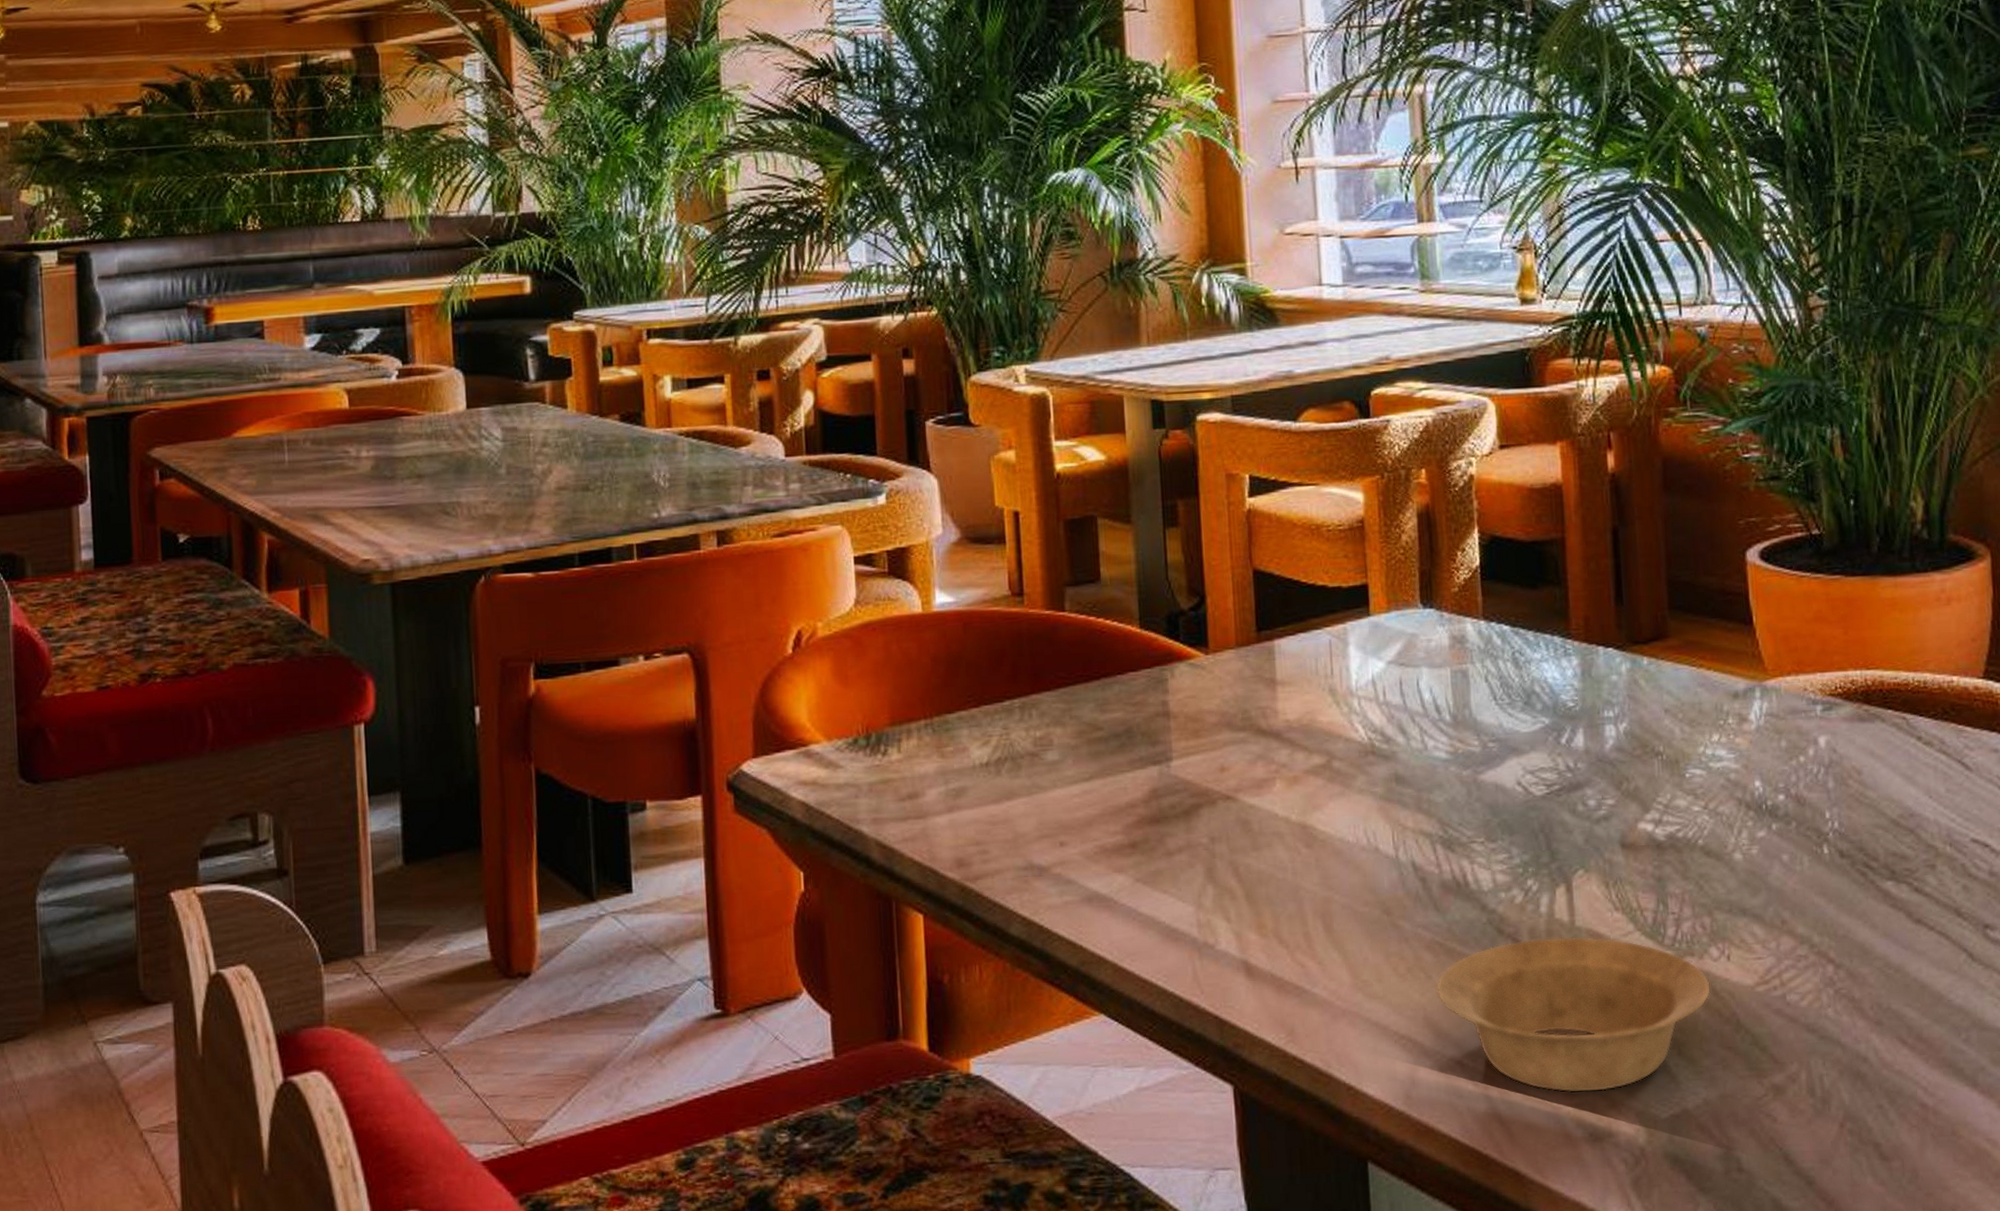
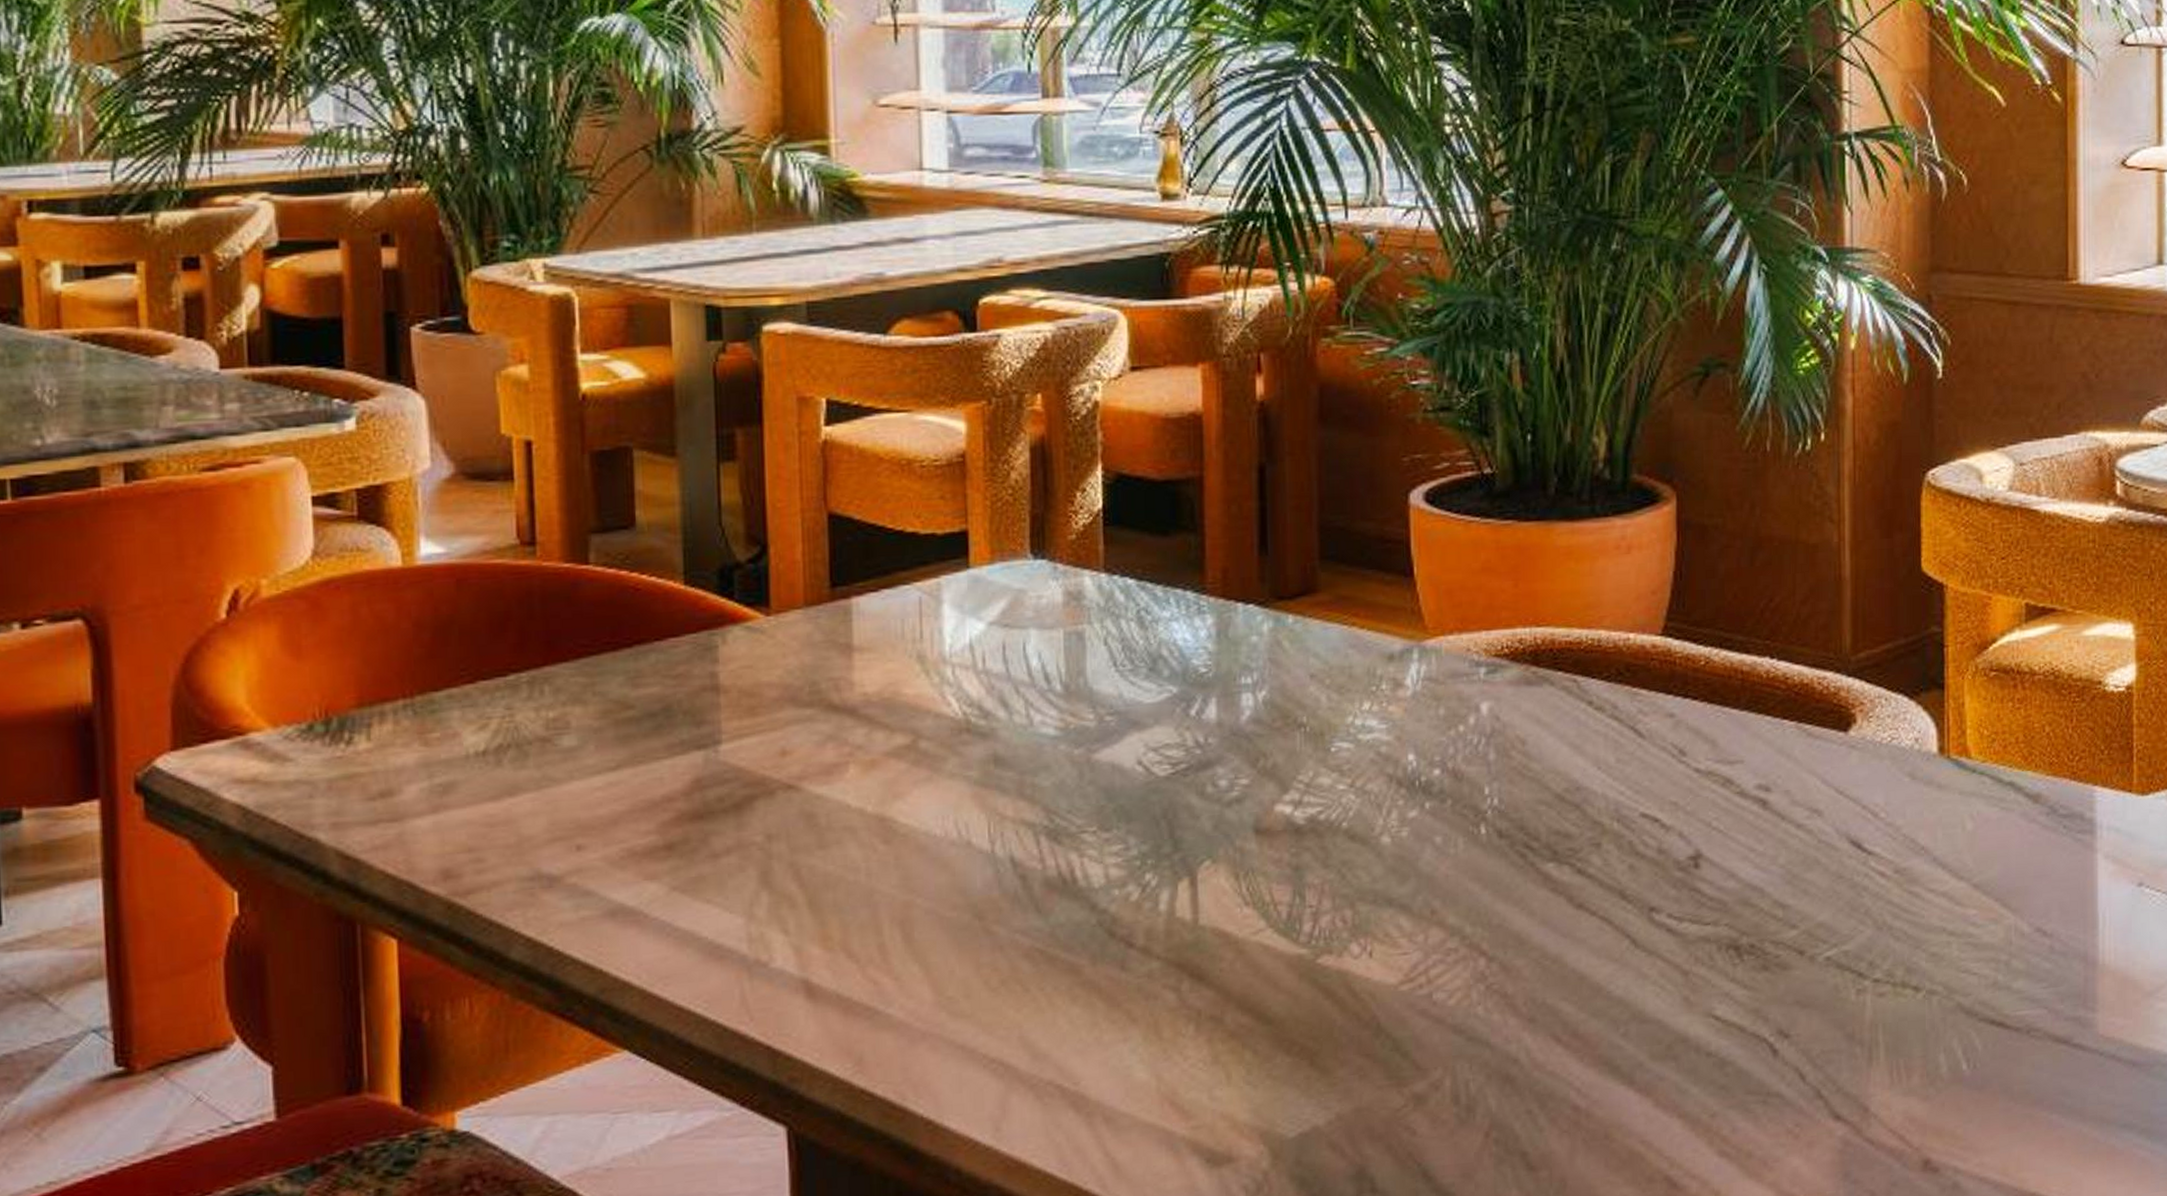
bowl: present [1435,937,1711,1093] -> none [1034,936,1349,1115]

